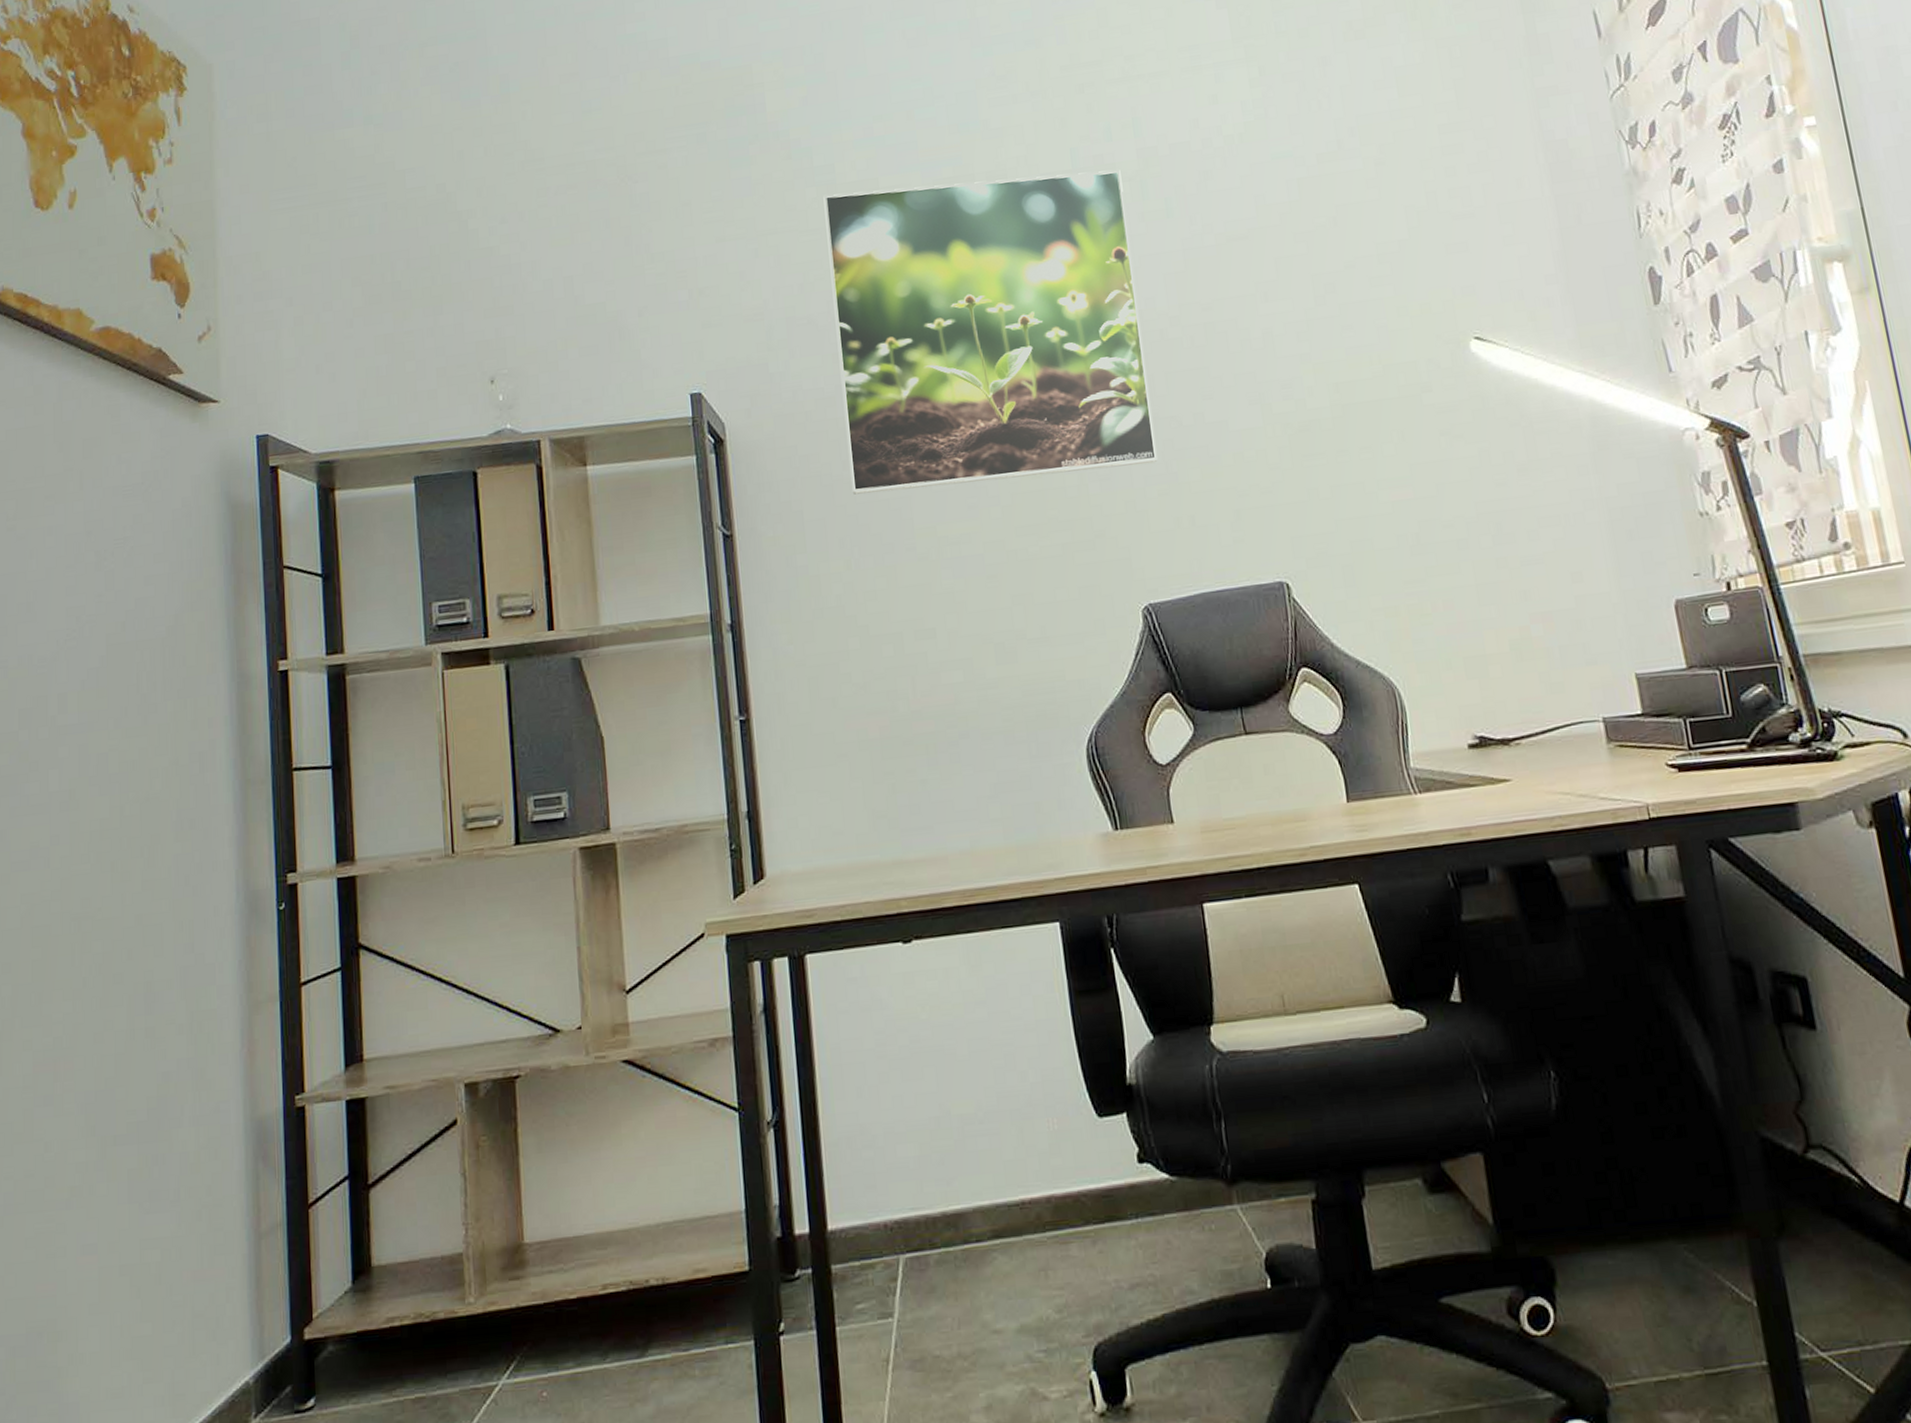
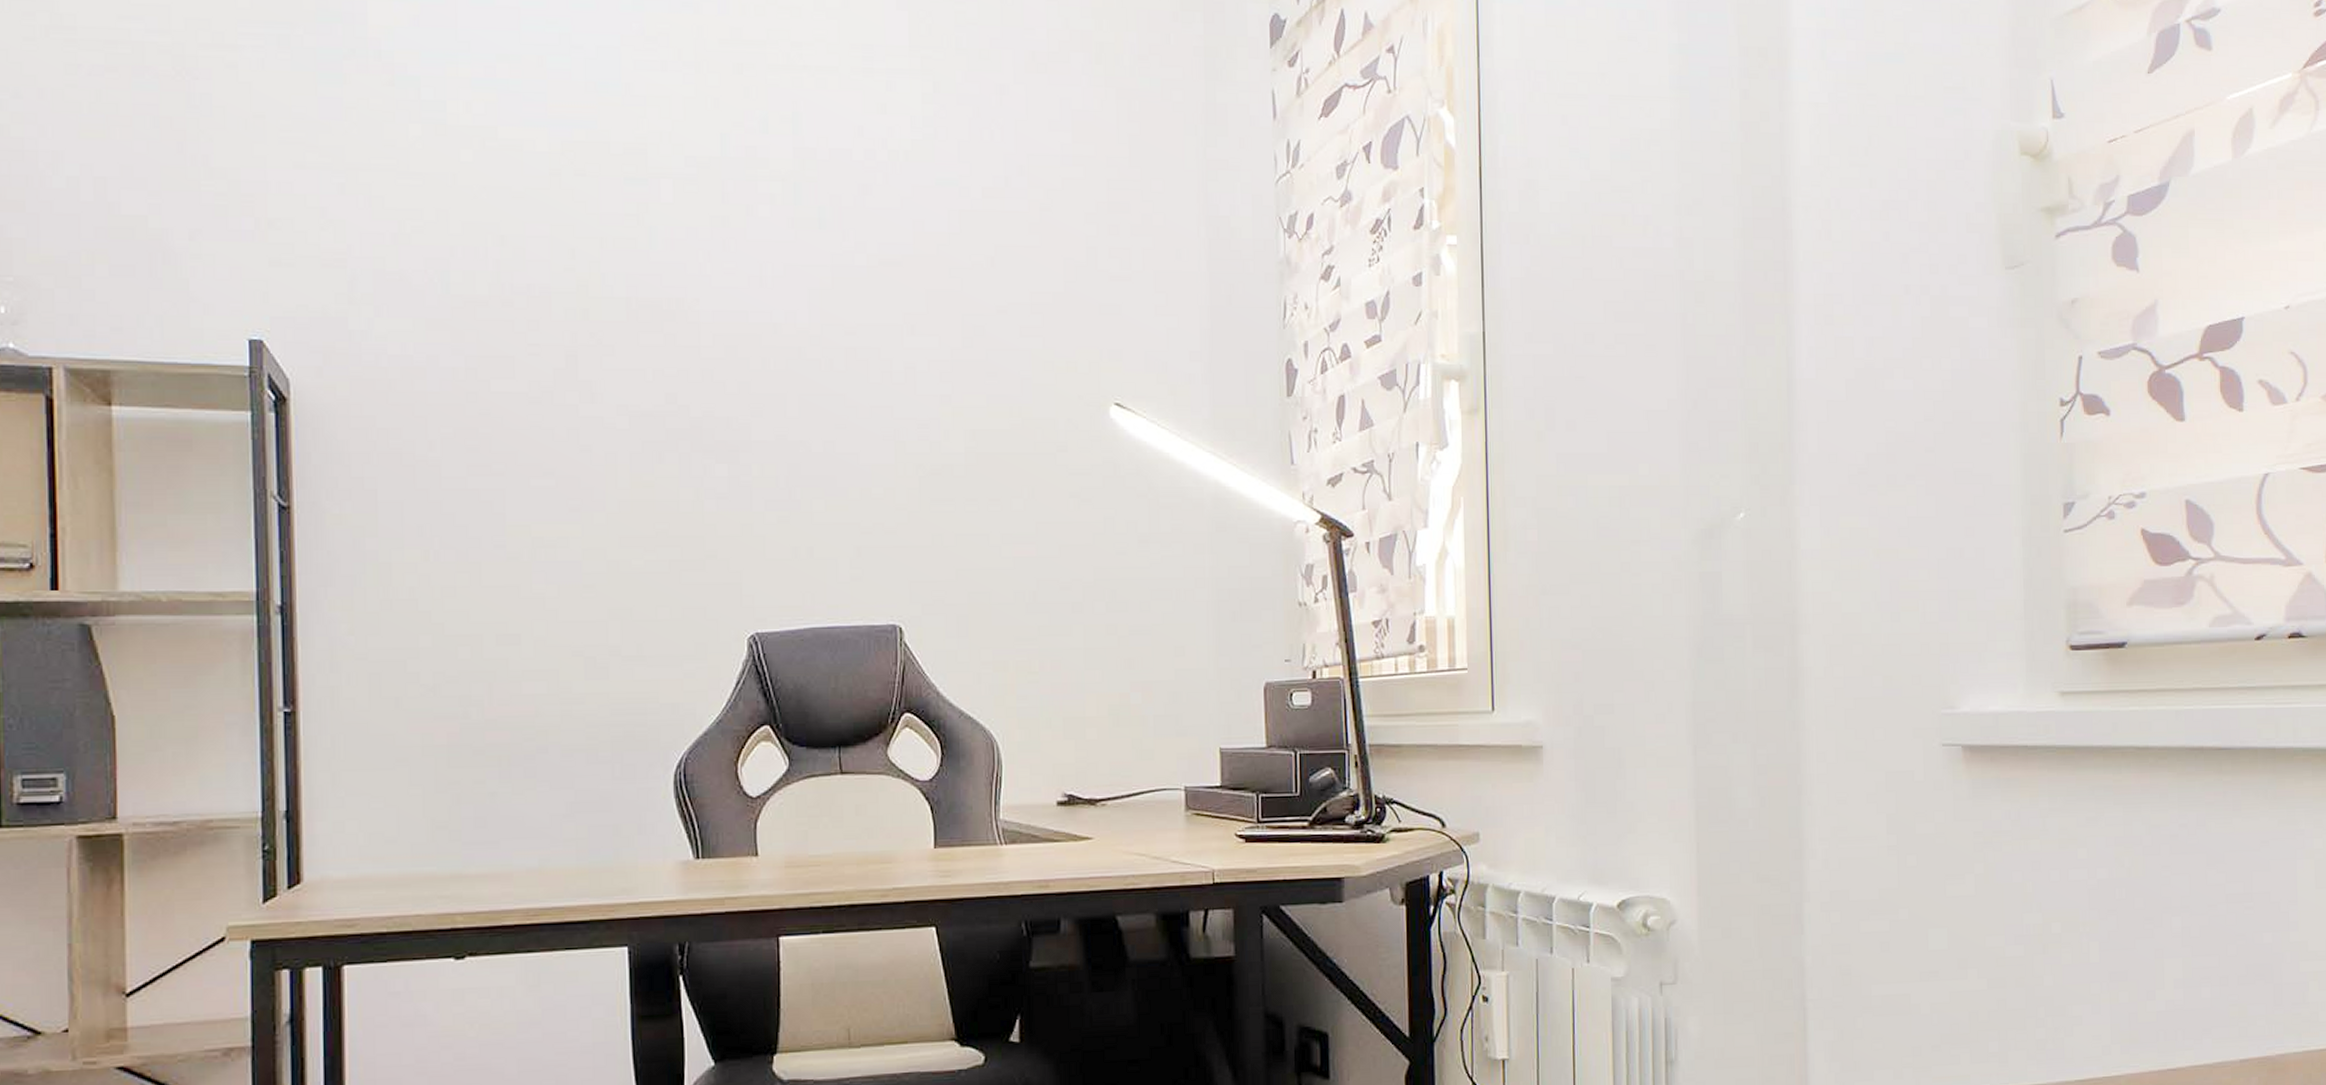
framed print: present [823,170,1158,495] -> none [430,136,781,488]

